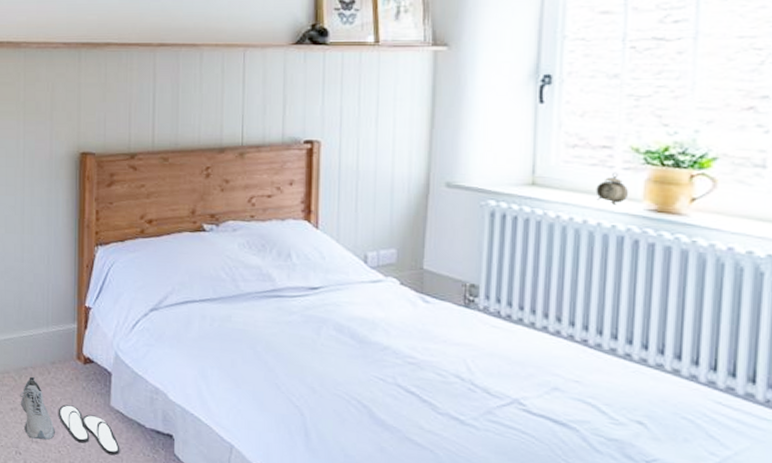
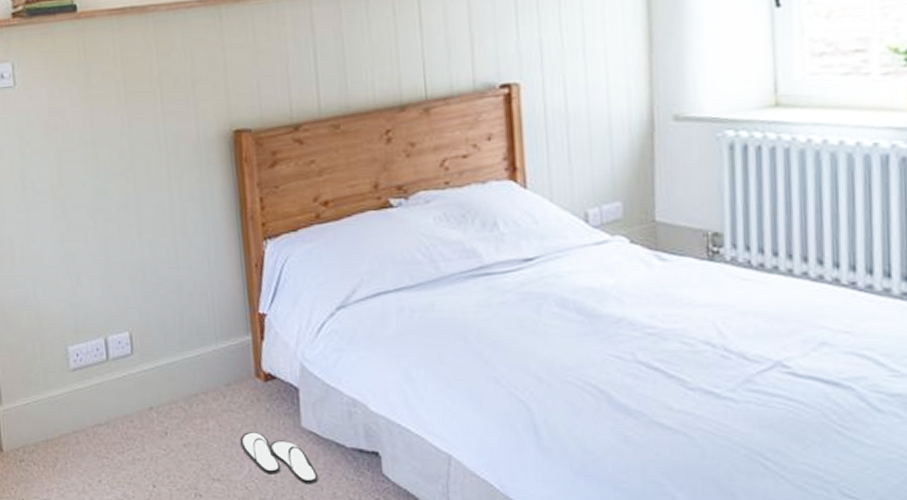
shoe: present [20,377,55,440] -> none [193,405,239,477]
alarm clock: present [595,172,629,205] -> none [851,79,891,119]

